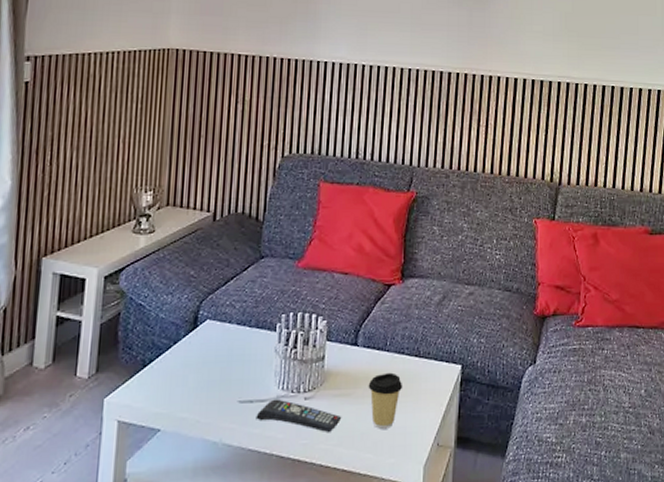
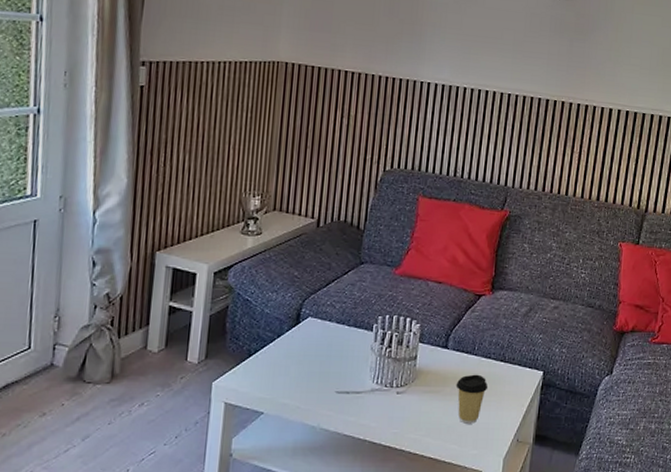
remote control: present [256,399,342,433] -> none [351,391,431,425]

